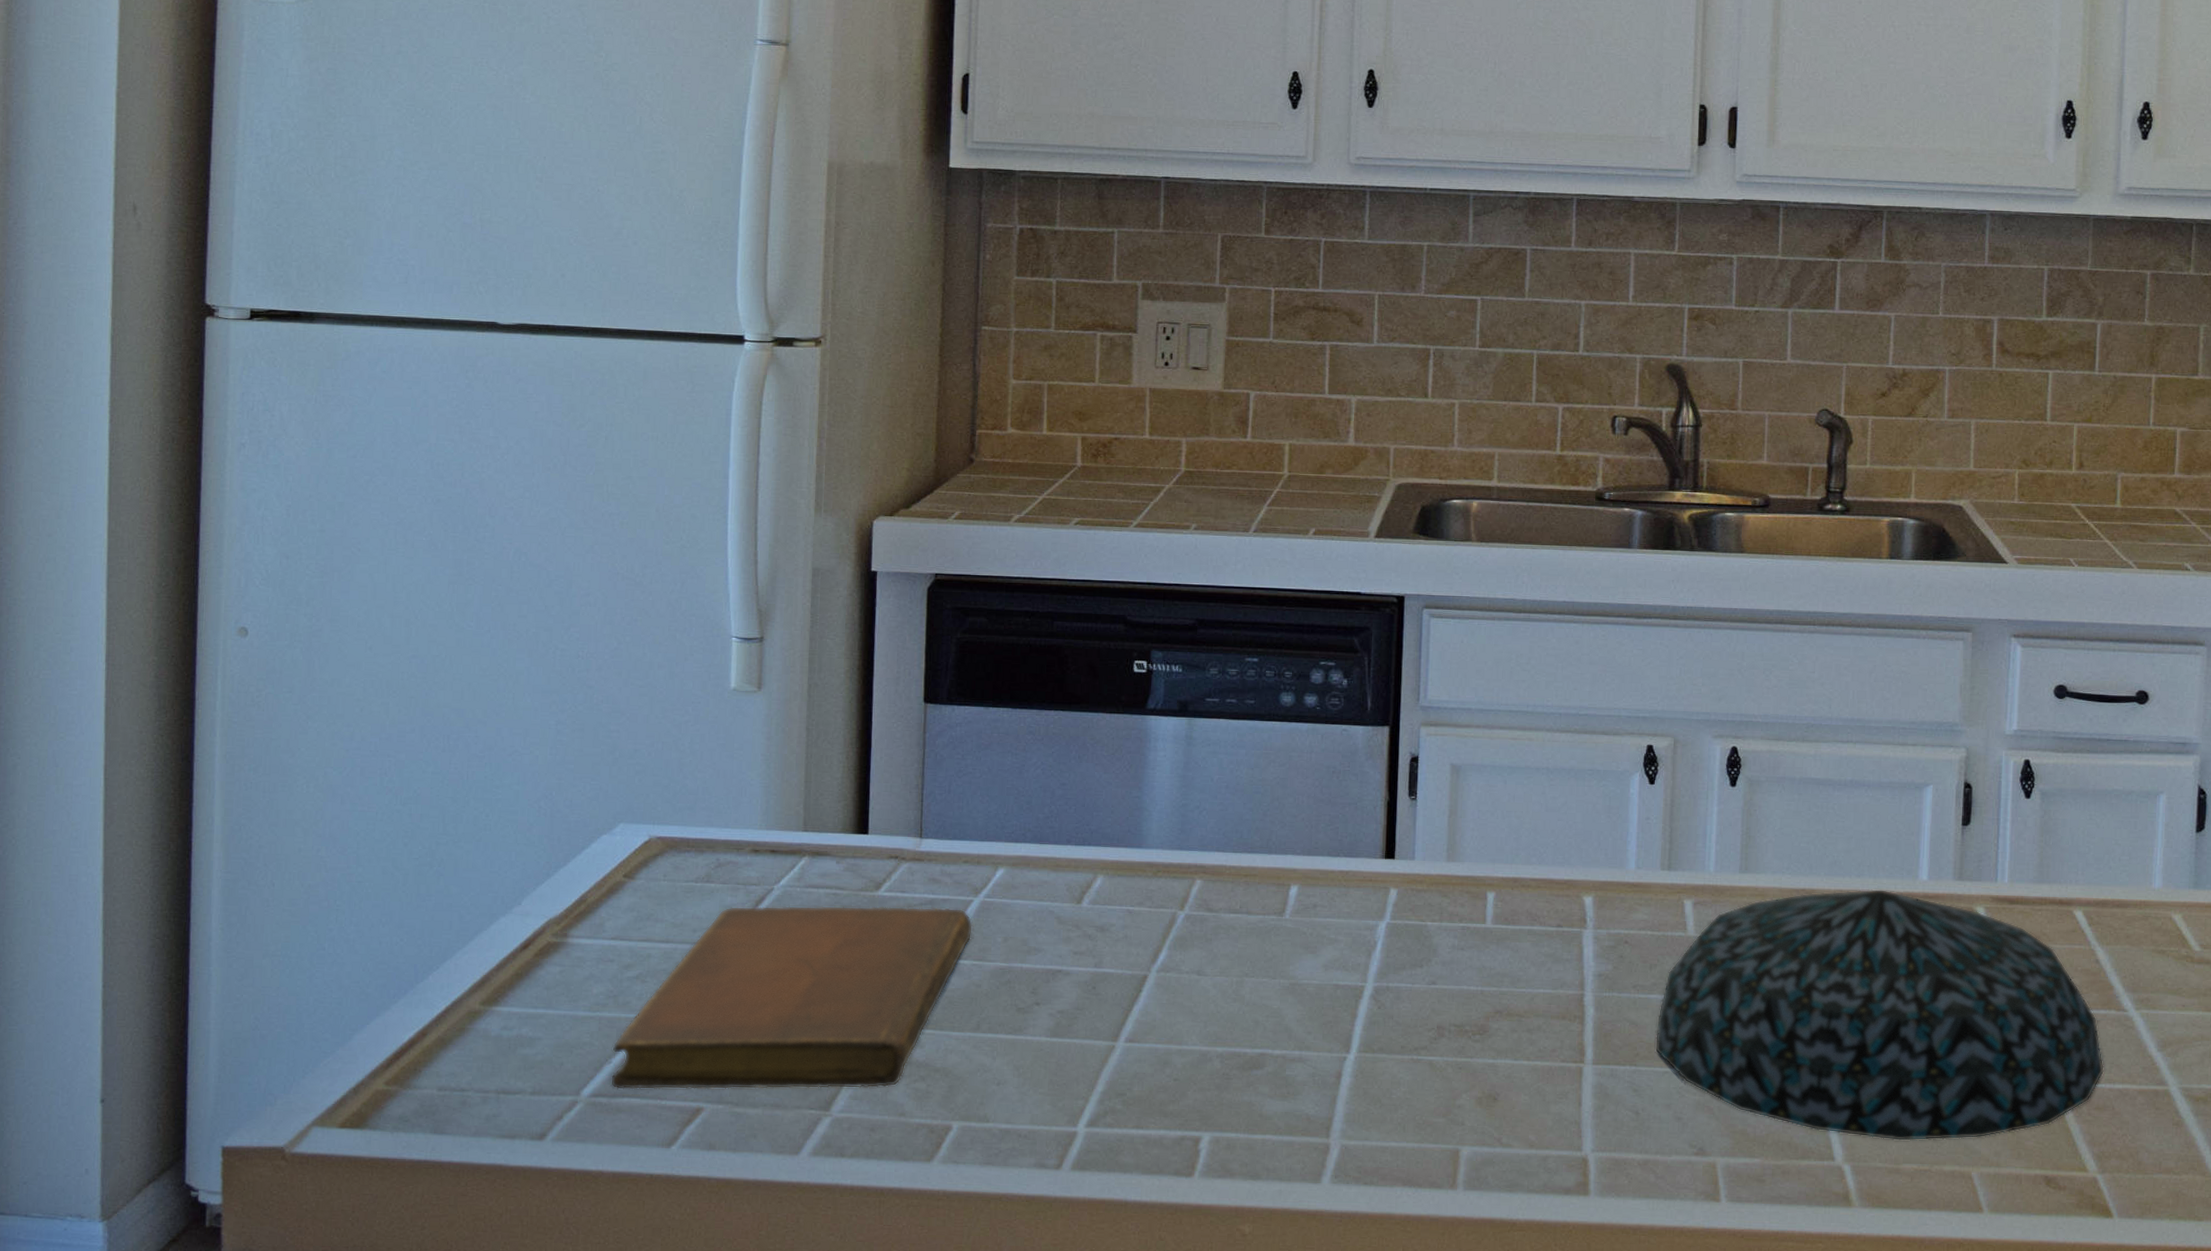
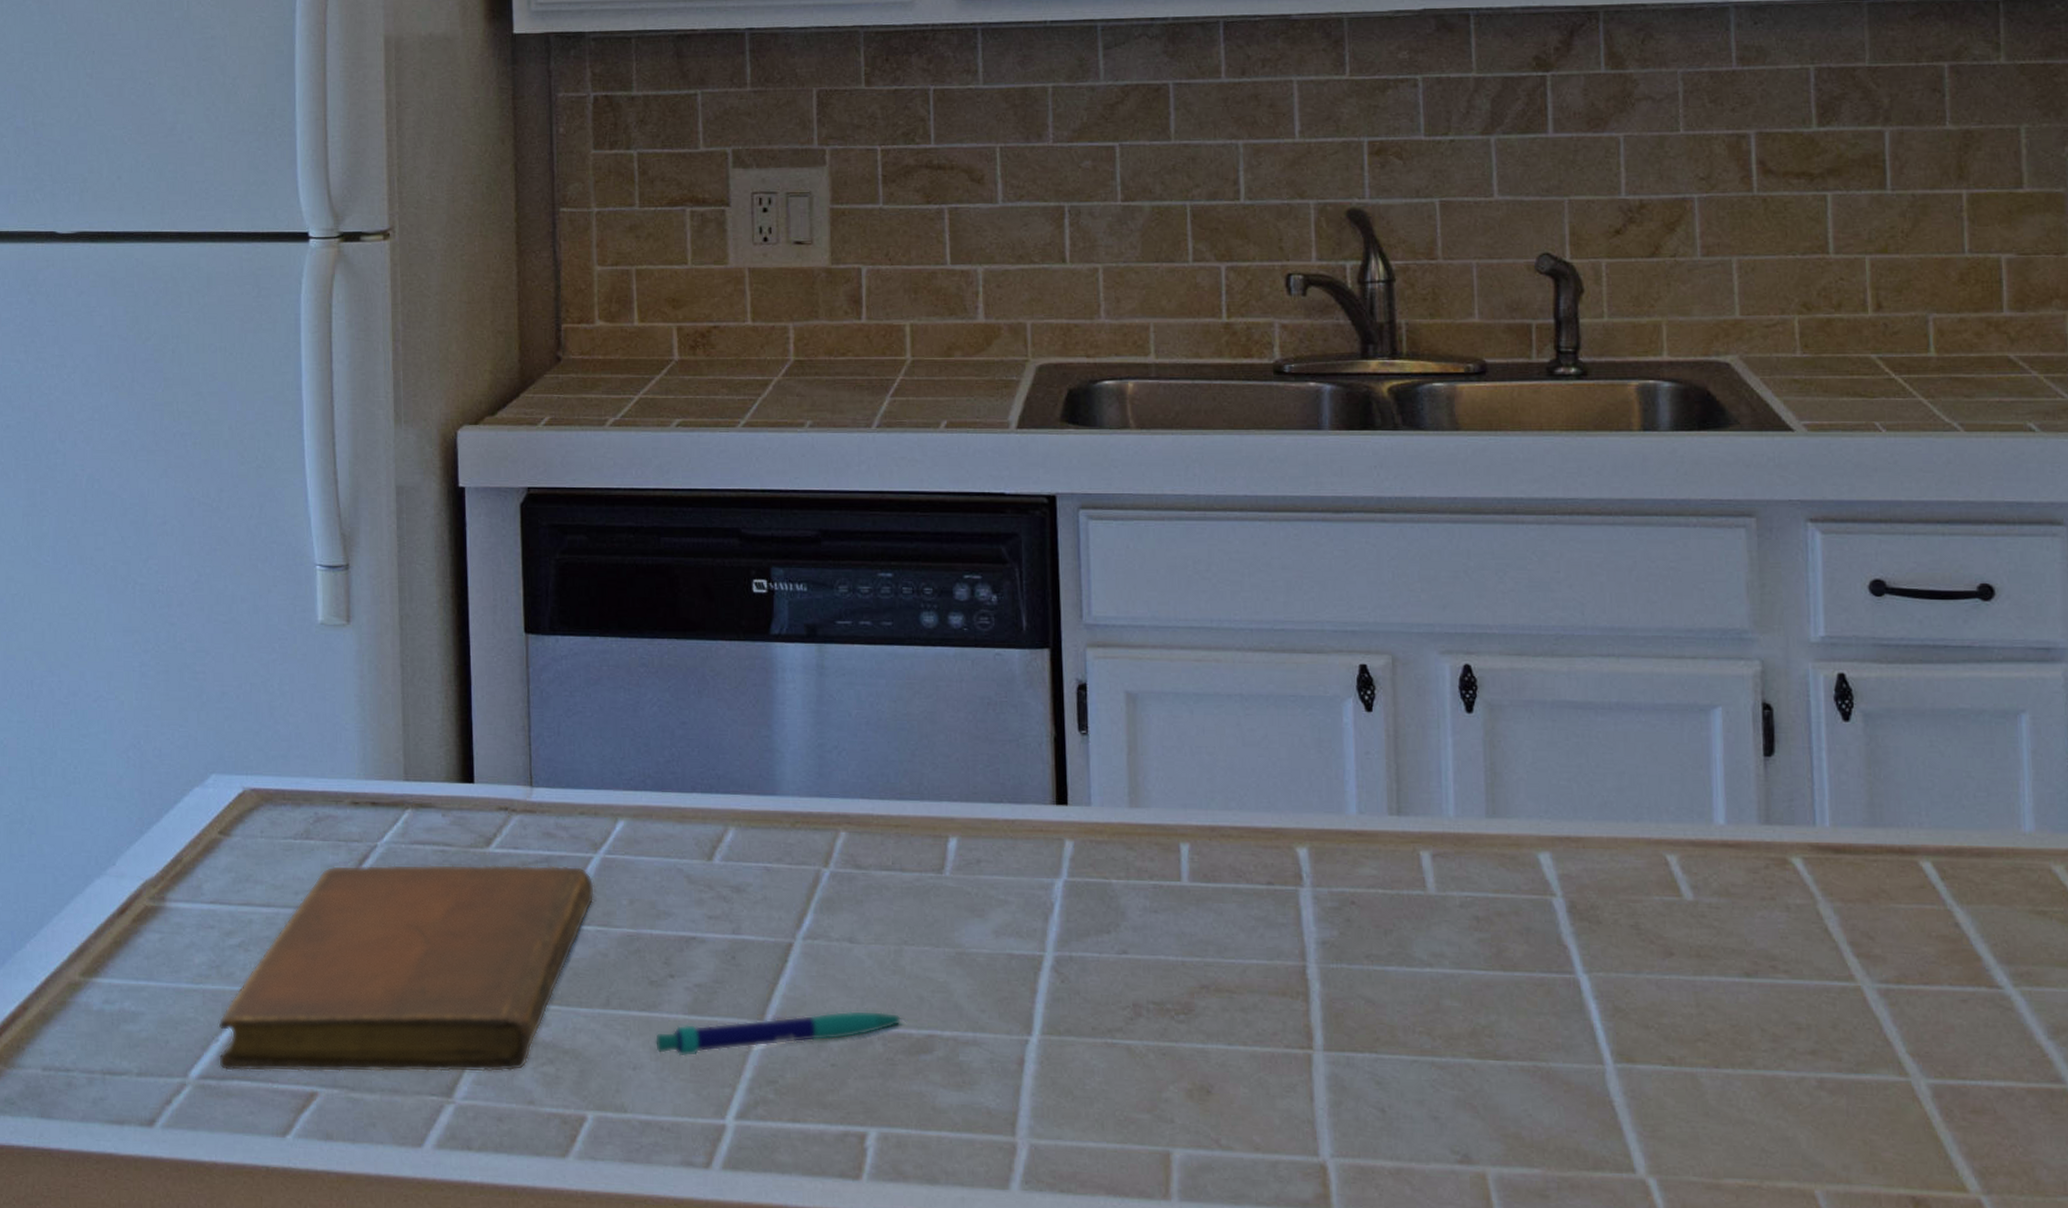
pen: none [1018,1032,1242,1073] -> present [654,1010,906,1057]
bowl: present [1656,888,2105,1142] -> none [1398,835,1980,1150]

